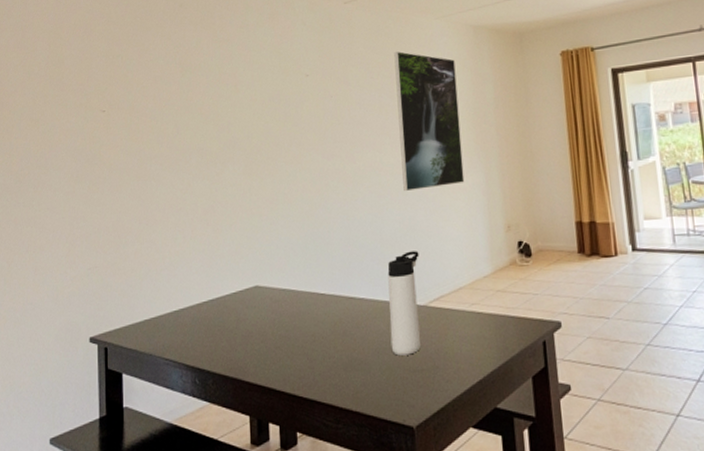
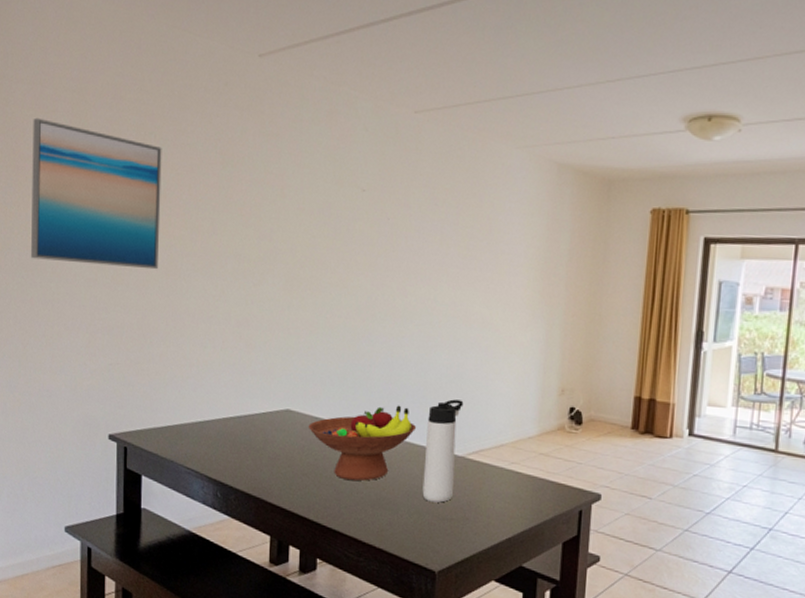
wall art: none [15,58,130,182] -> present [31,117,162,270]
fruit bowl: none [276,265,379,347] -> present [308,405,417,481]
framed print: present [394,51,465,192] -> none [456,179,531,337]

